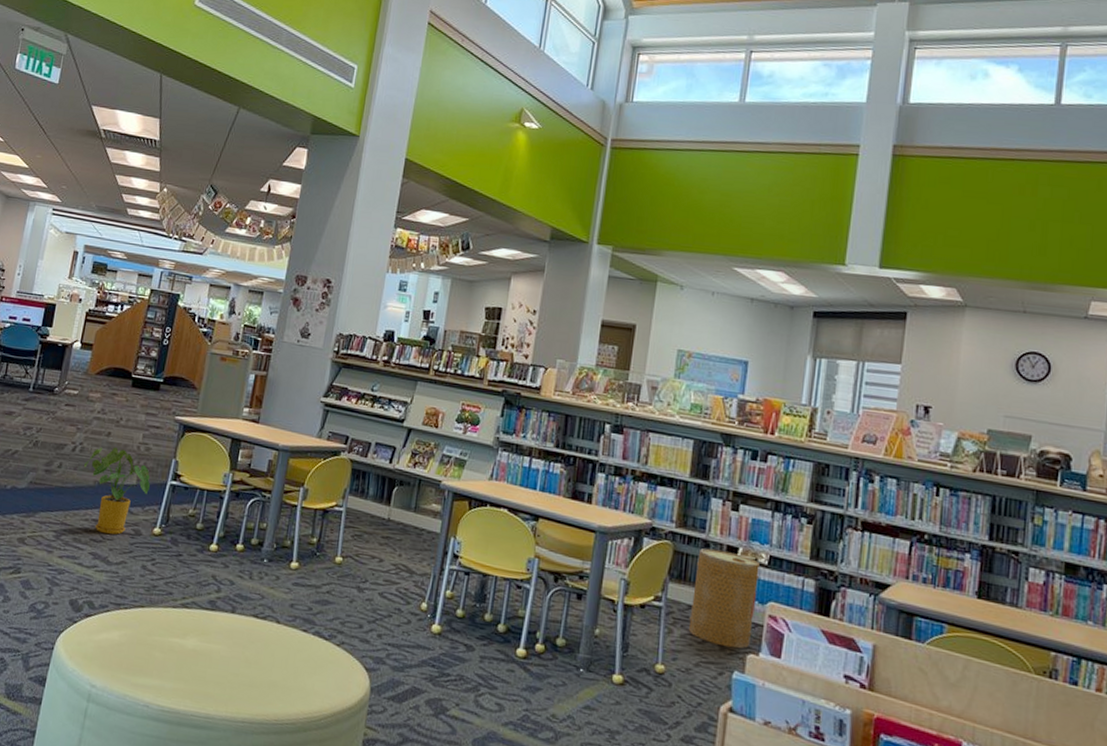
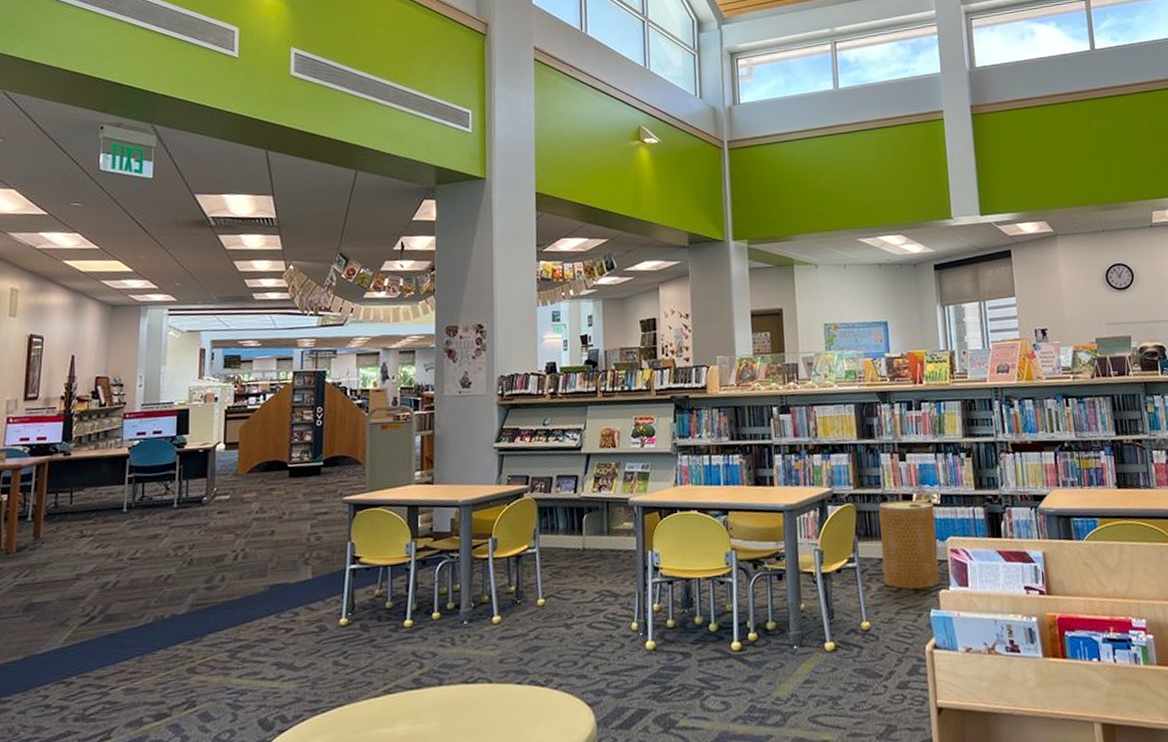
house plant: present [84,447,150,535] -> none [250,544,327,640]

